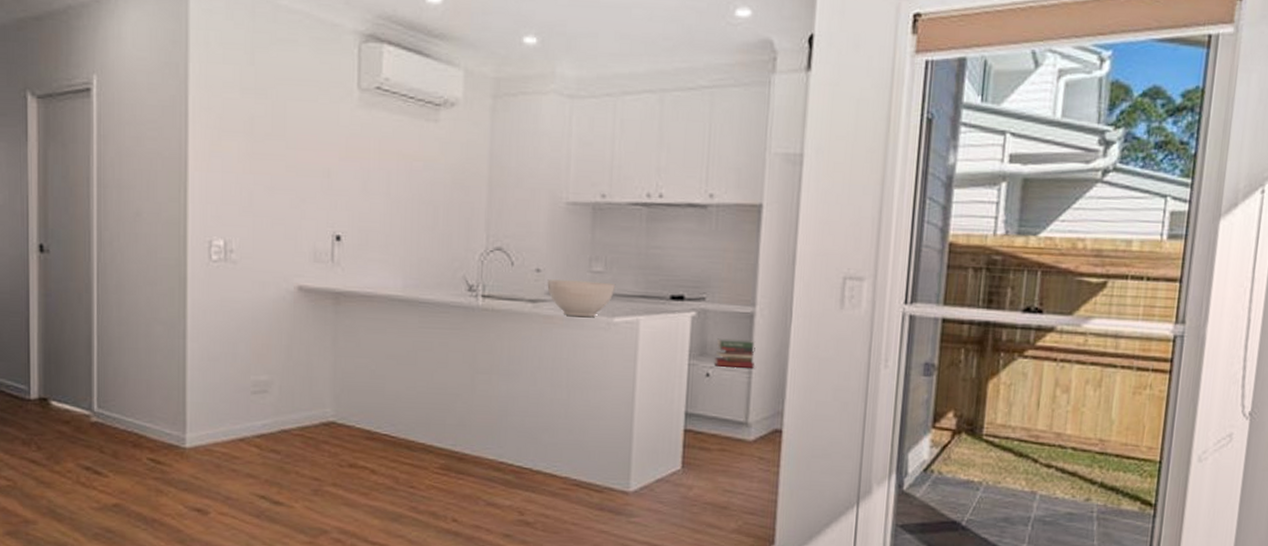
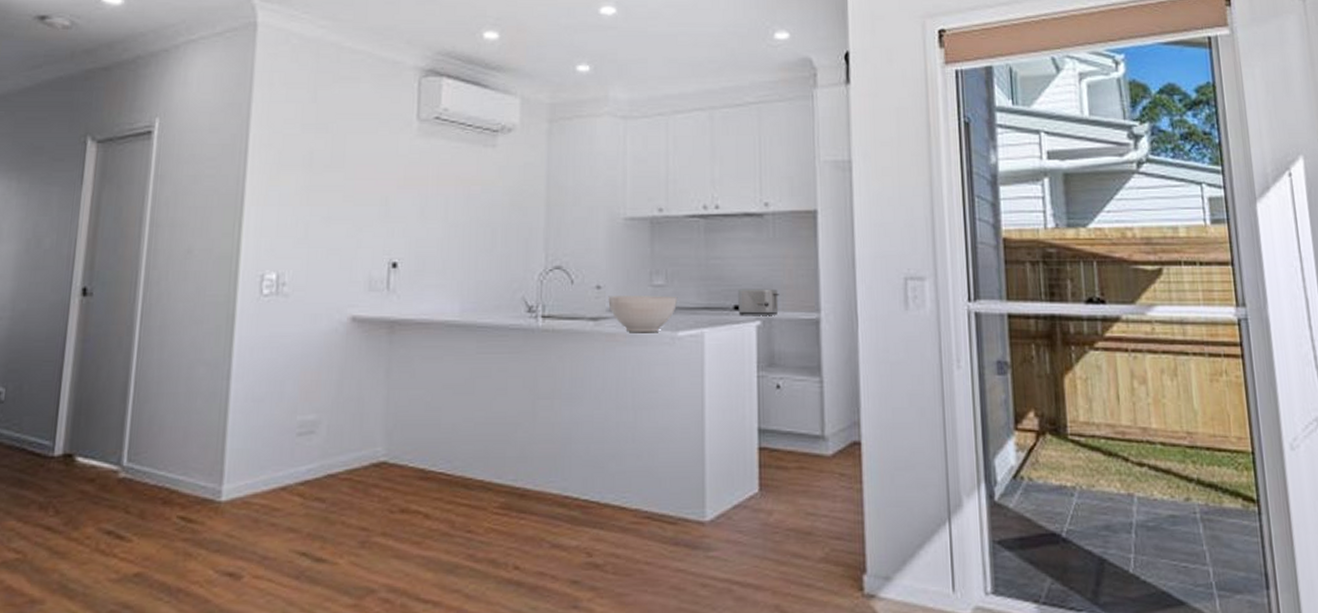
toaster: none [674,279,717,308] -> present [738,289,780,316]
books: present [713,338,756,368] -> none [783,347,826,378]

